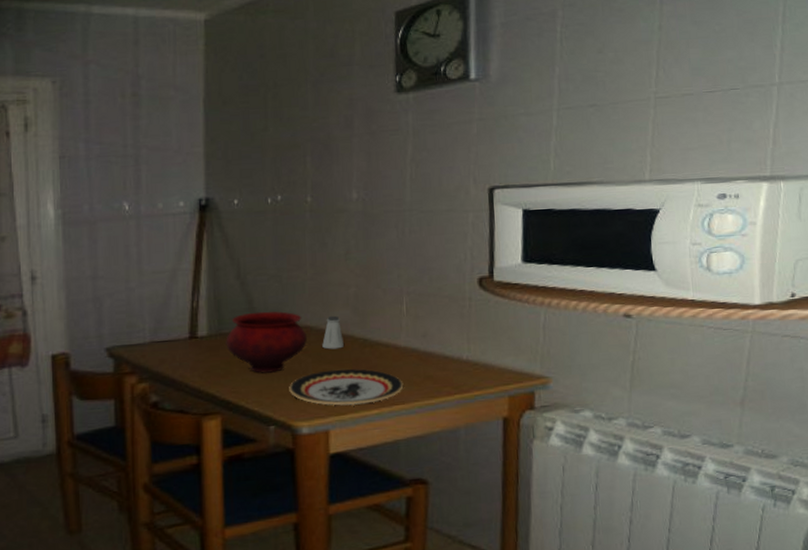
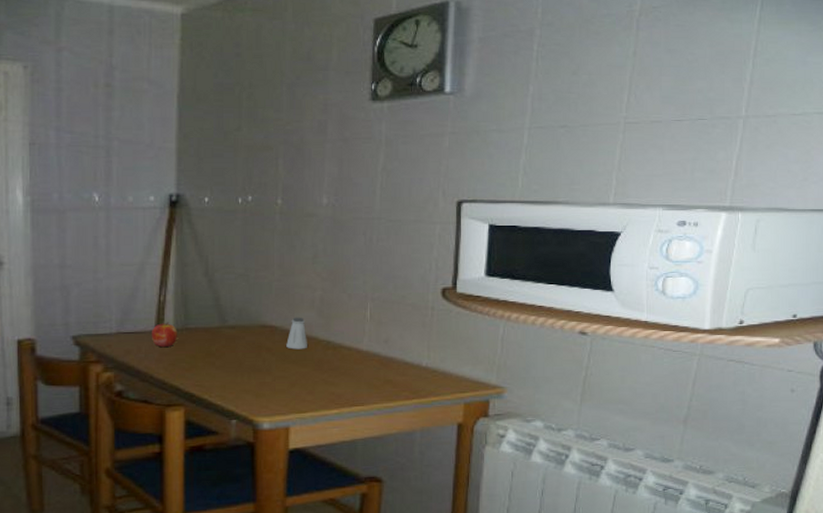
apple: none [186,328,212,355] -> present [152,322,177,348]
bowl: present [226,311,308,374] -> none [191,309,273,369]
plate: present [289,369,404,406] -> none [252,369,364,404]

